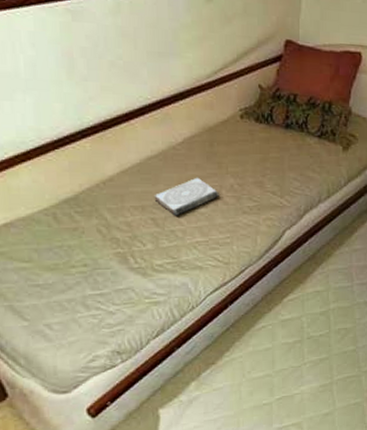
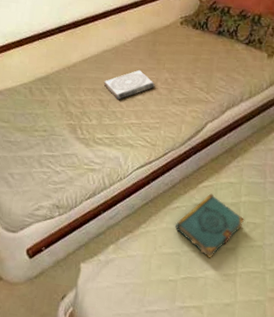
book: none [263,306,336,374] -> present [175,193,245,259]

